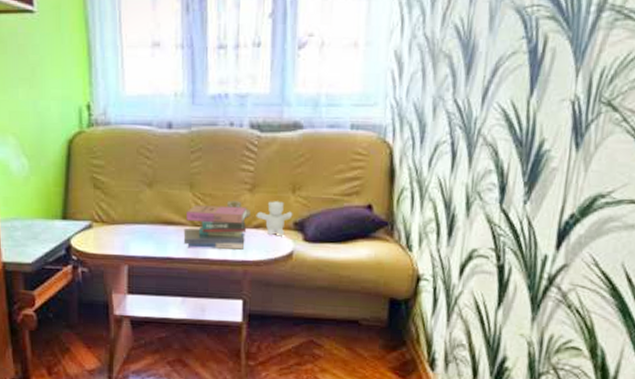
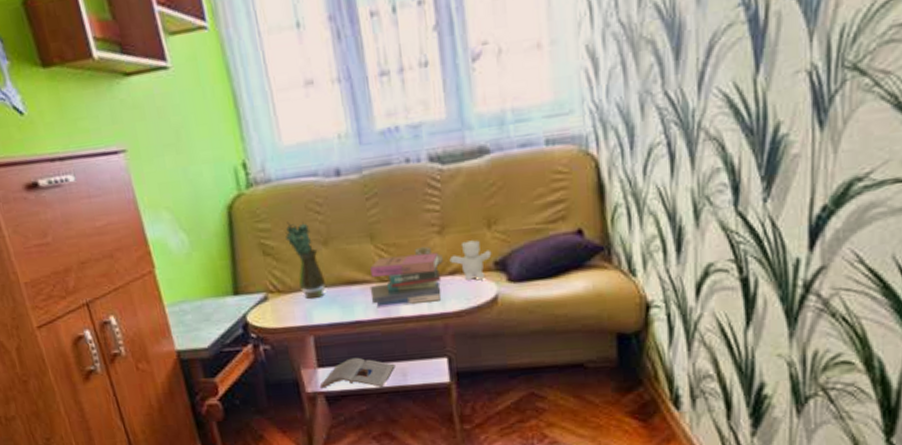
vase: none [116,162,145,233] -> present [285,221,326,300]
magazine: none [127,289,196,318] -> present [319,357,395,389]

